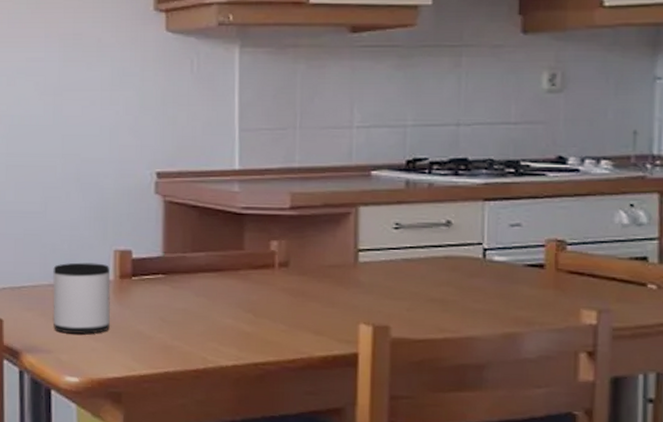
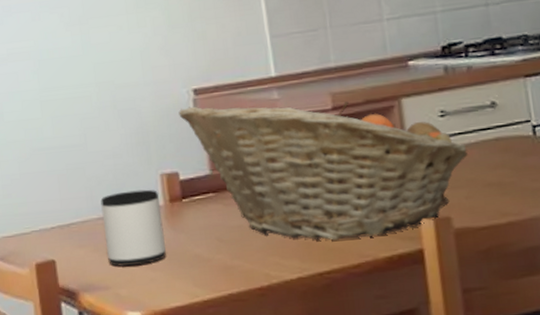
fruit basket: none [139,189,417,335] -> present [178,101,469,241]

